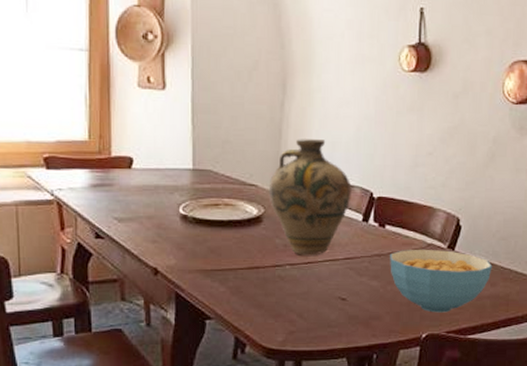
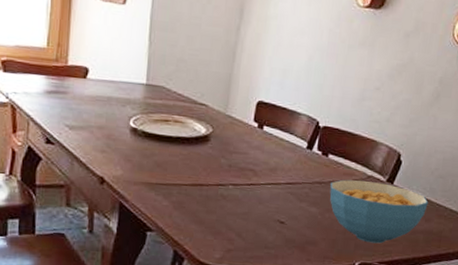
jug: present [268,139,352,256] -> none [218,63,299,178]

